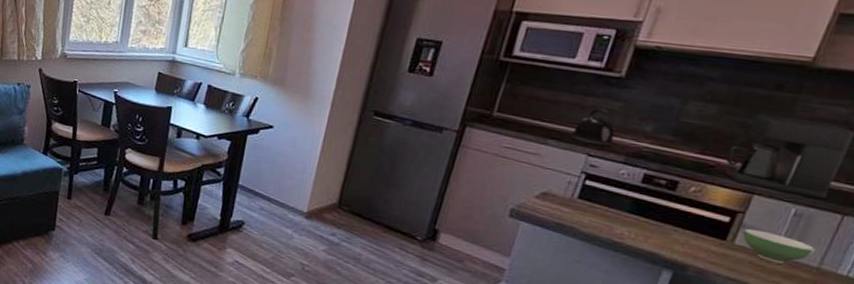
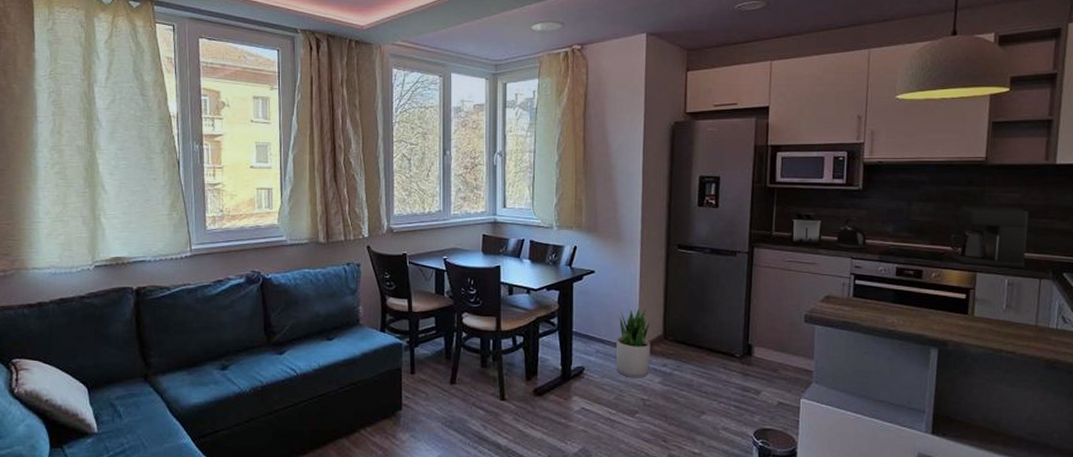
planter: none [279,172,326,243] -> present [615,308,650,378]
toaster: none [512,92,561,135] -> present [787,212,822,246]
bowl: present [742,228,817,264] -> none [977,301,1031,327]

